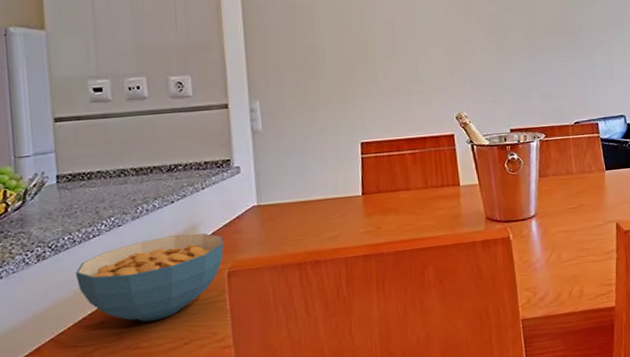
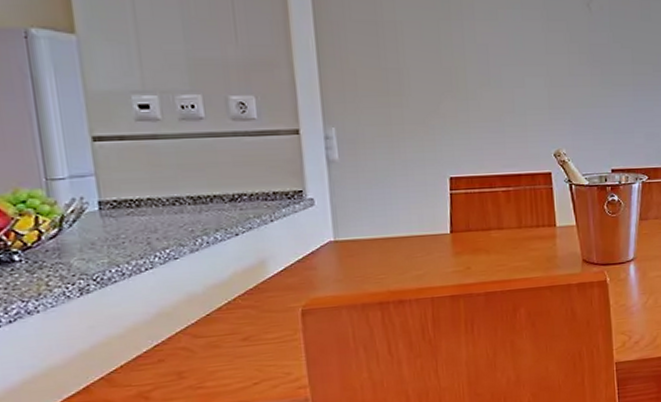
cereal bowl: present [75,233,224,322] -> none [125,268,297,361]

